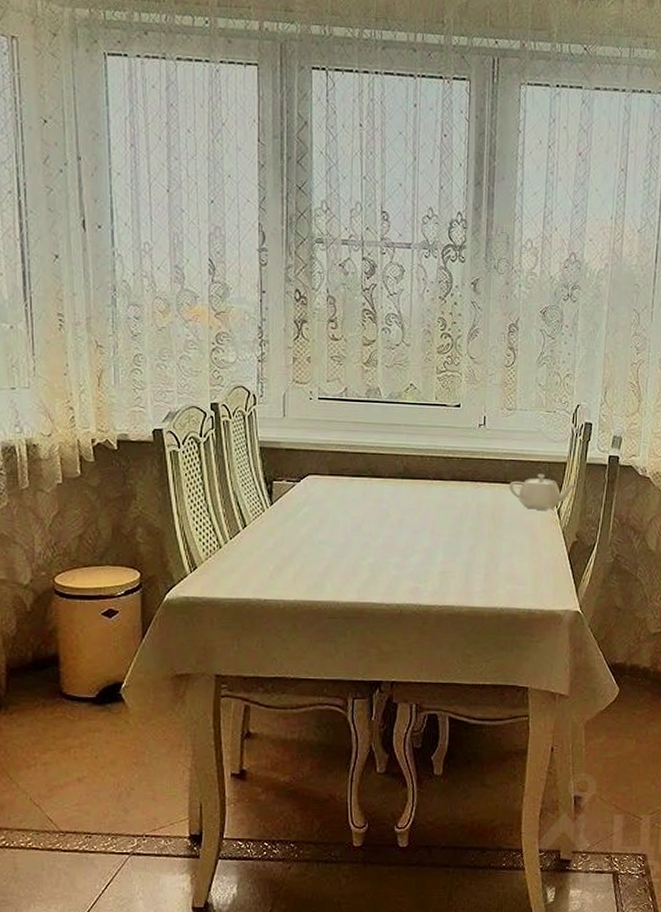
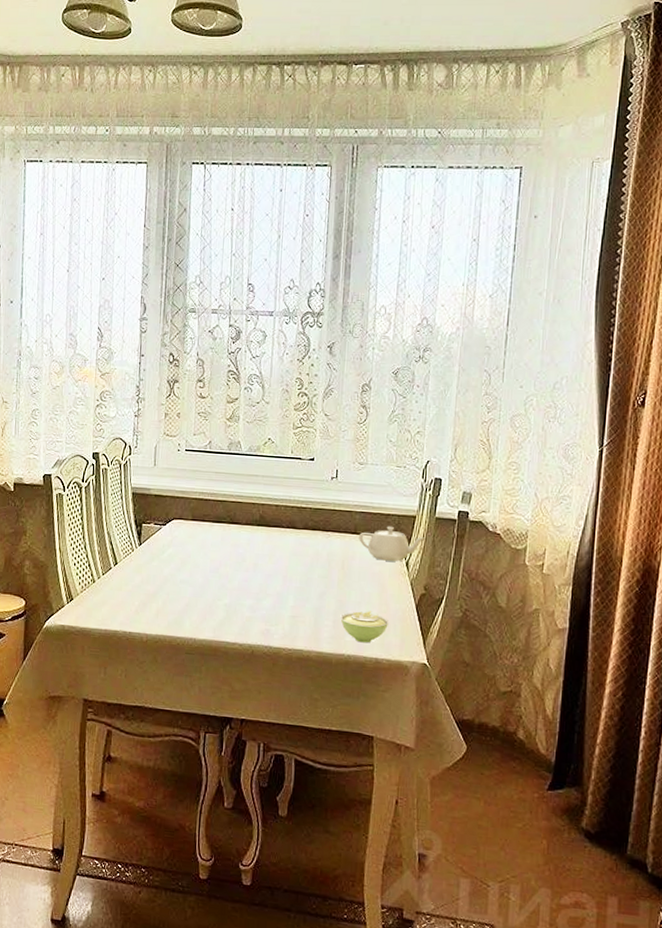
sugar bowl: none [492,562,541,595] -> present [340,611,388,643]

